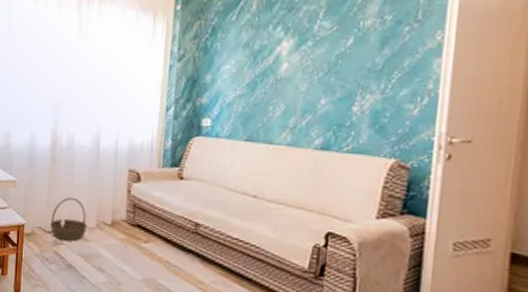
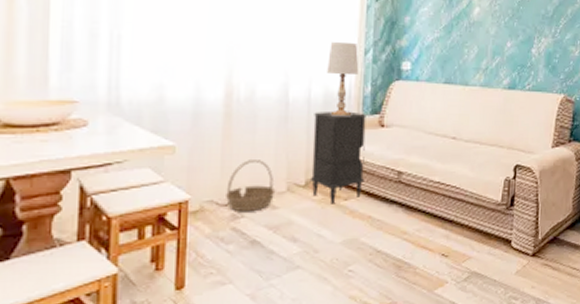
nightstand: none [115,161,166,245] -> present [309,110,366,204]
table lamp: none [132,100,161,168] -> present [327,42,359,117]

